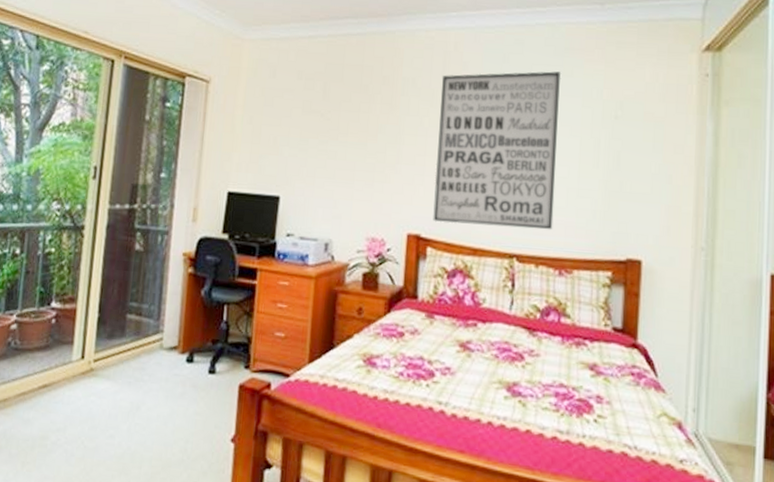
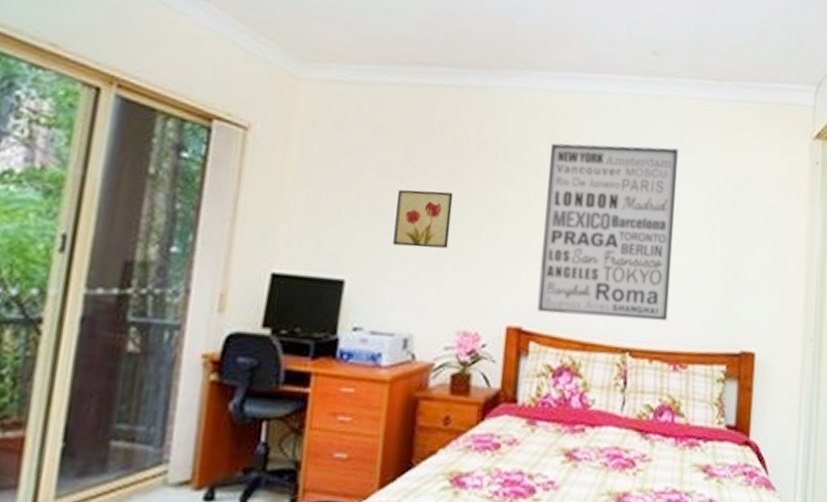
wall art: none [315,122,362,169] -> present [393,189,454,249]

